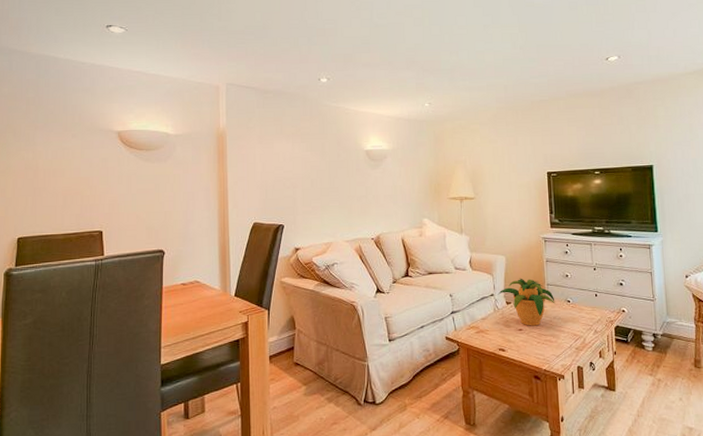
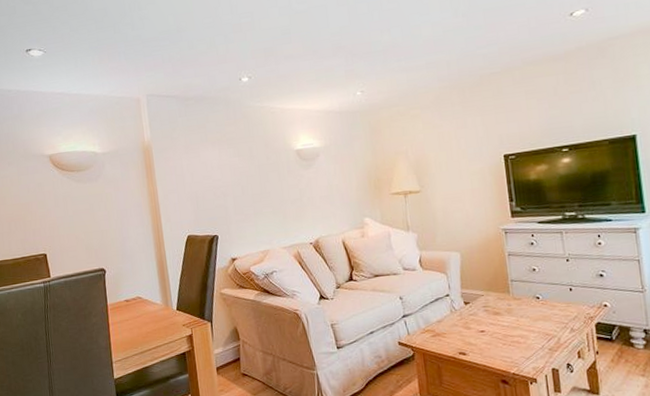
potted plant: present [497,278,555,326] -> none [453,275,522,327]

